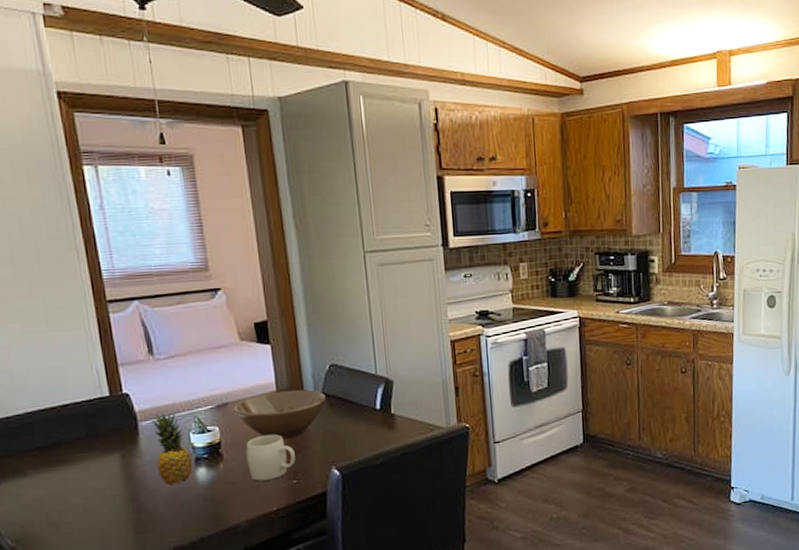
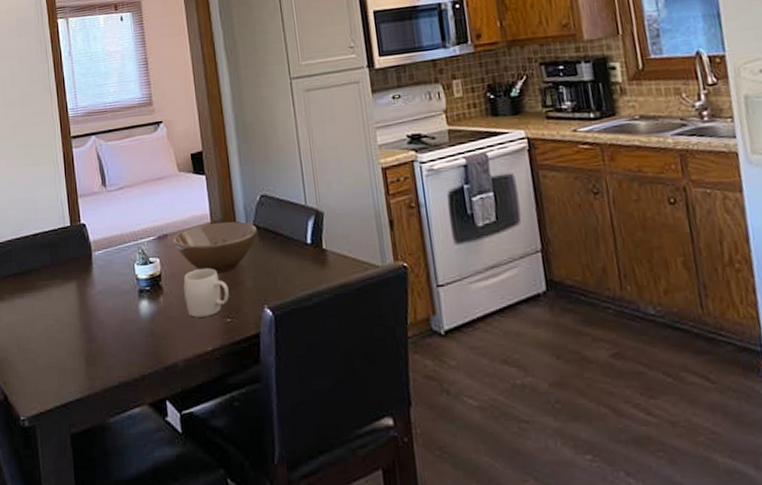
fruit: present [152,412,193,484] -> none [103,243,137,316]

